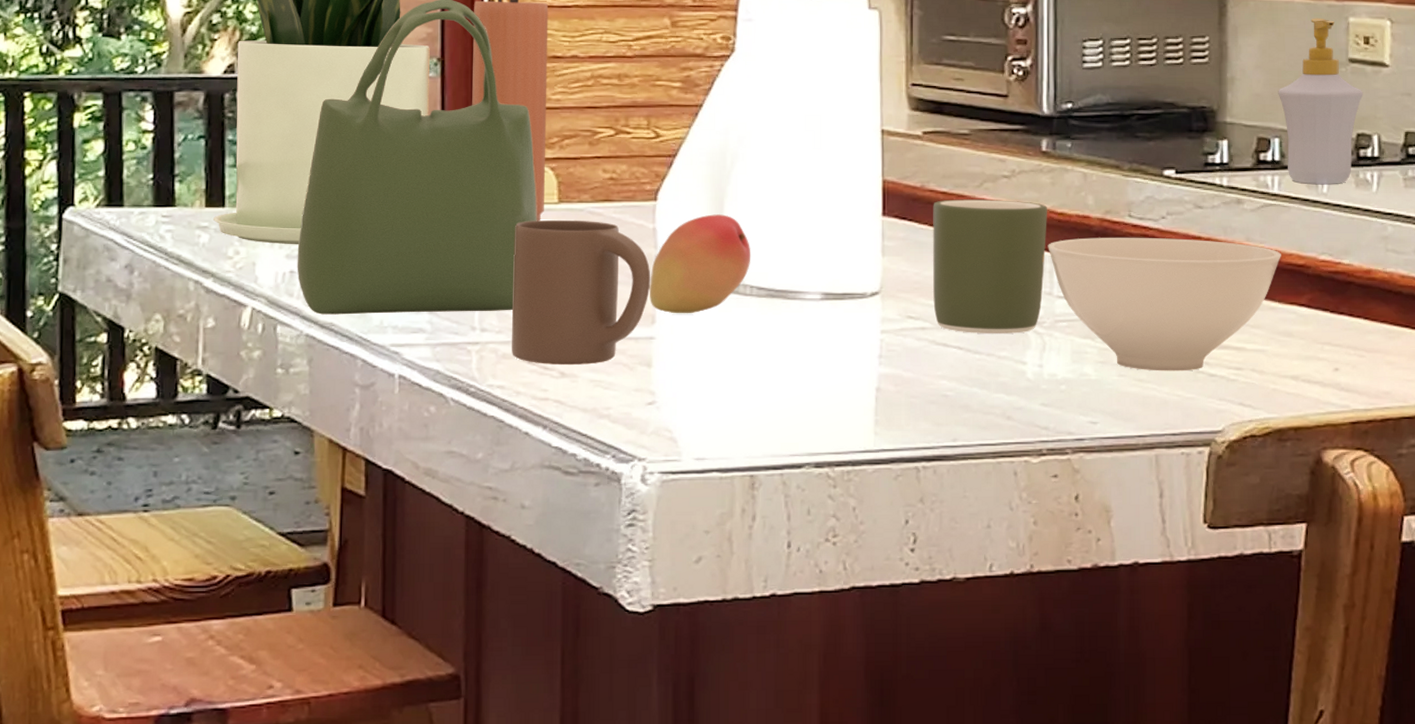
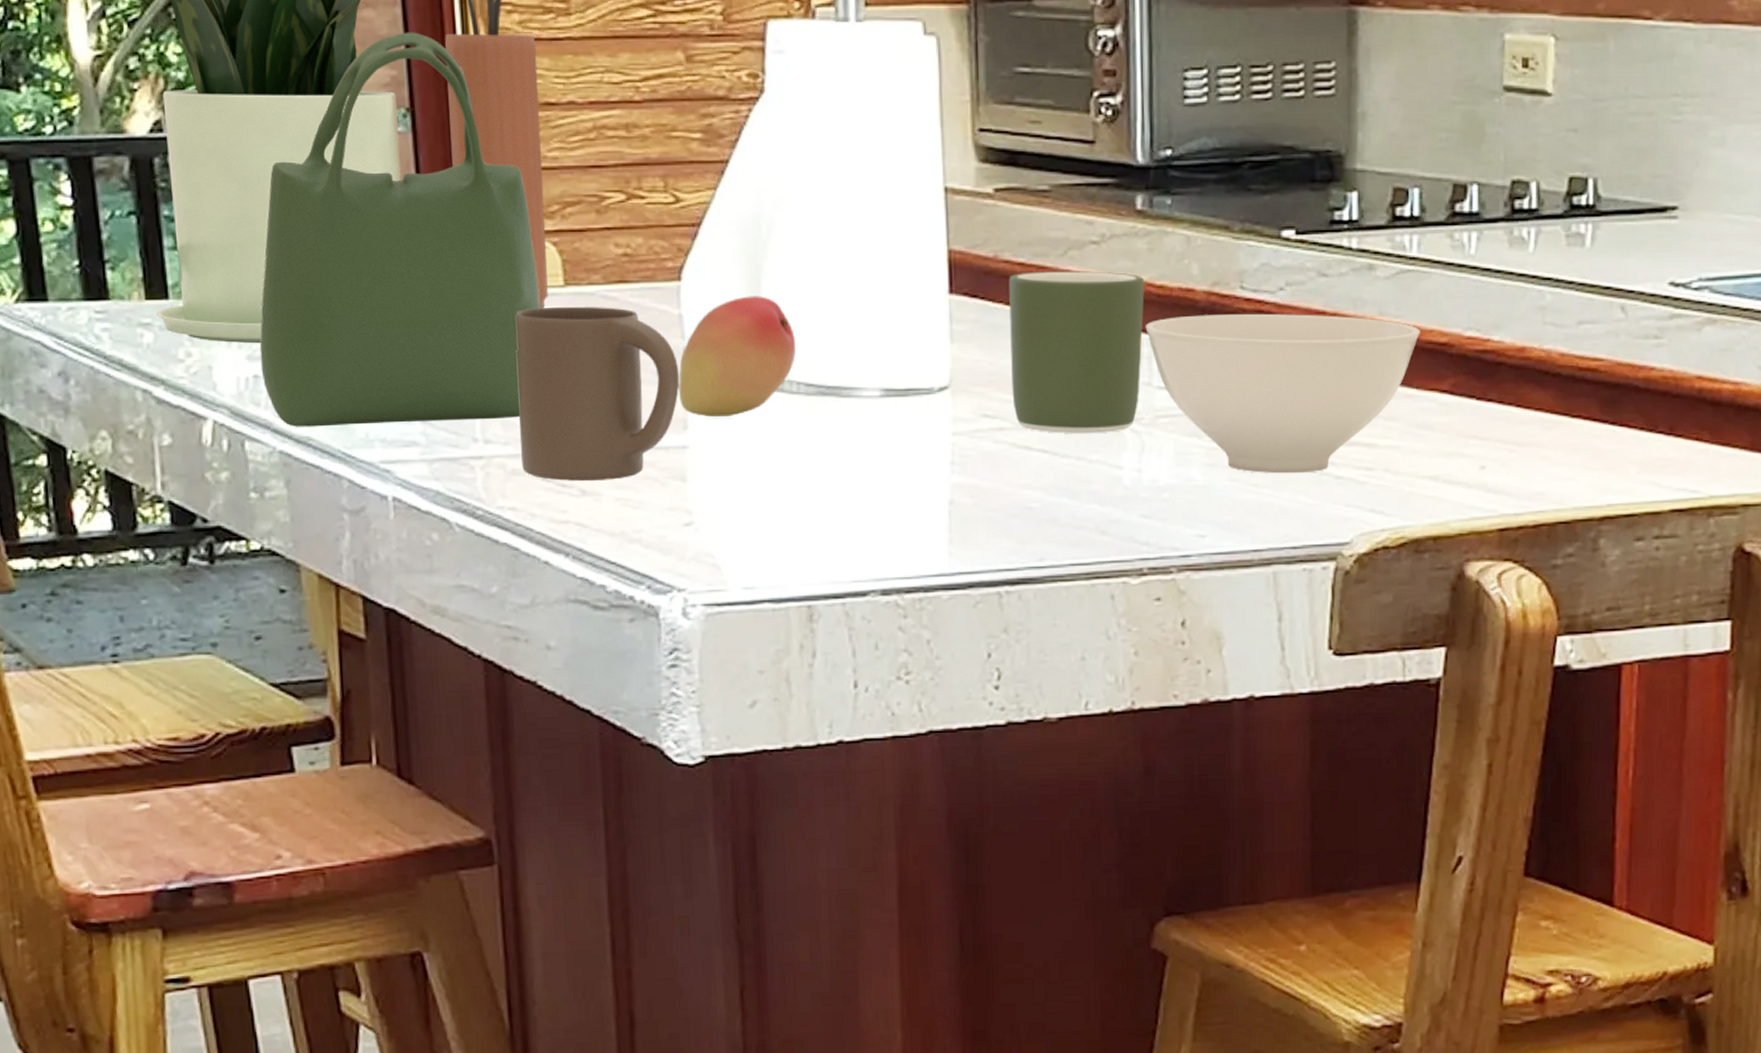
soap bottle: present [1278,18,1363,185] -> none [1418,35,1520,245]

